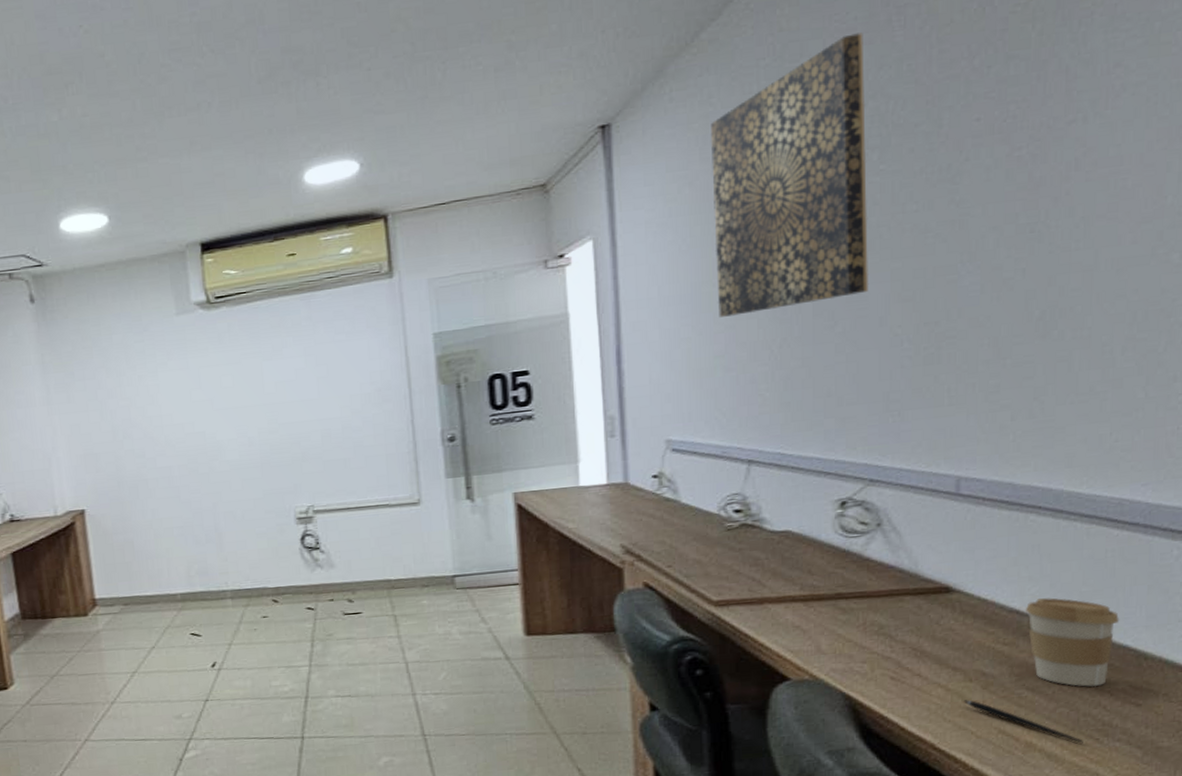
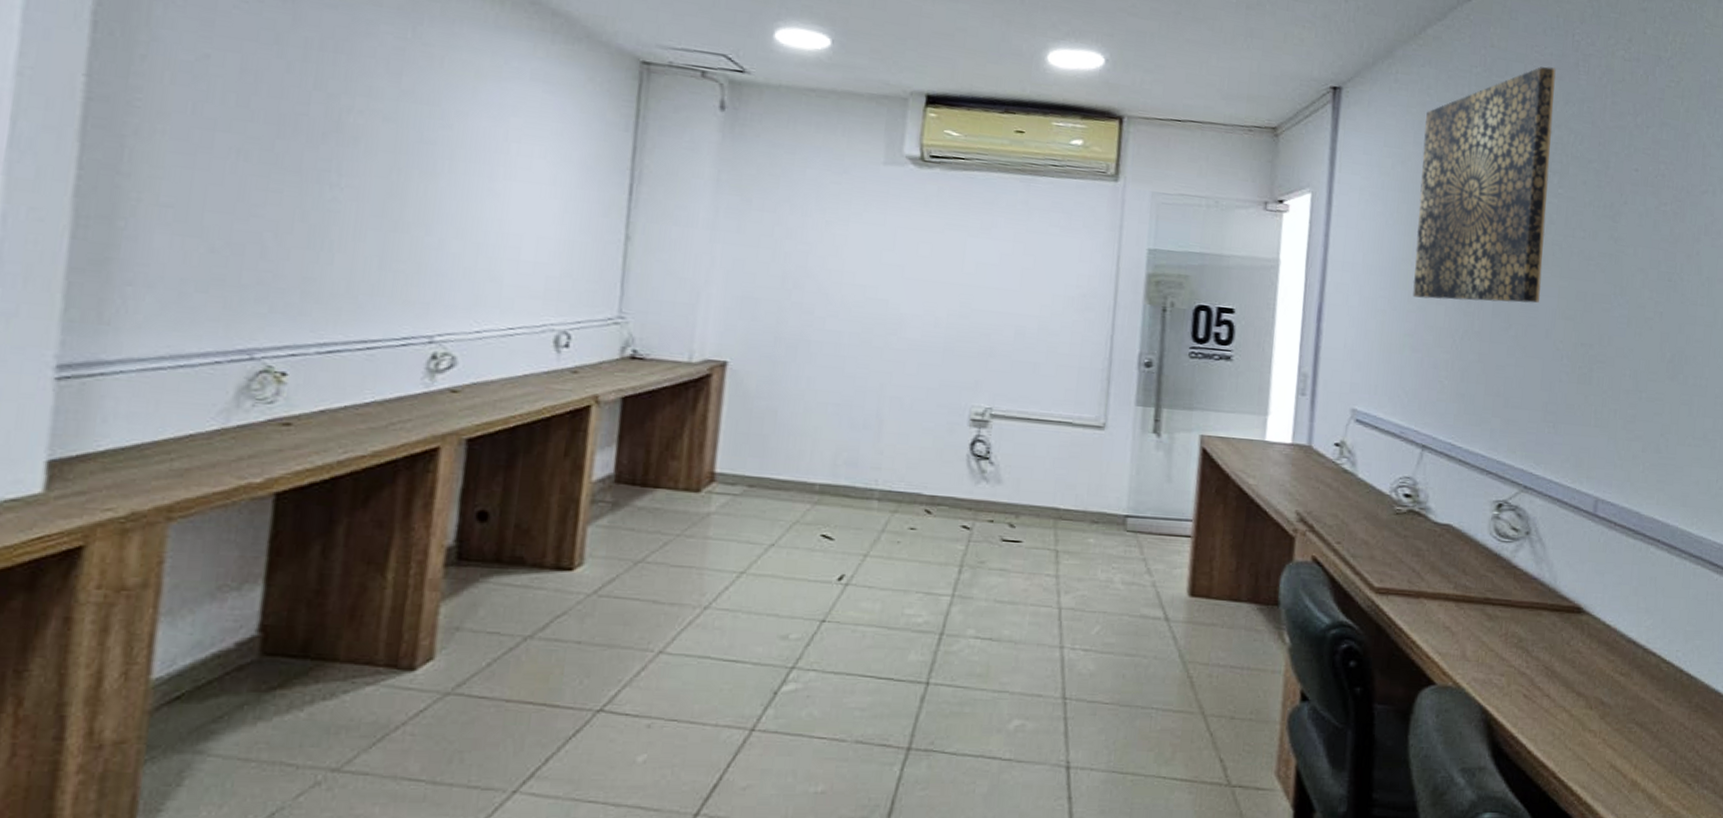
pen: present [964,700,1083,744] -> none [1583,728,1678,787]
coffee cup: present [1025,598,1120,687] -> none [1640,632,1714,730]

